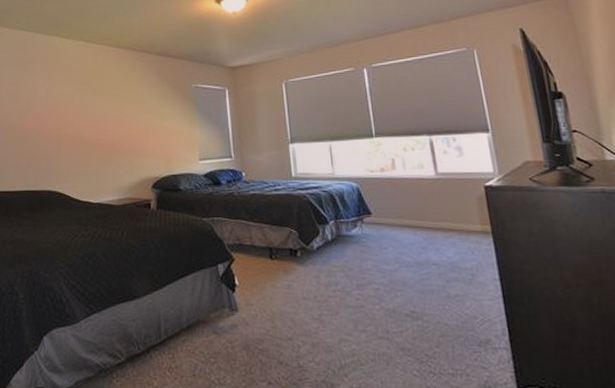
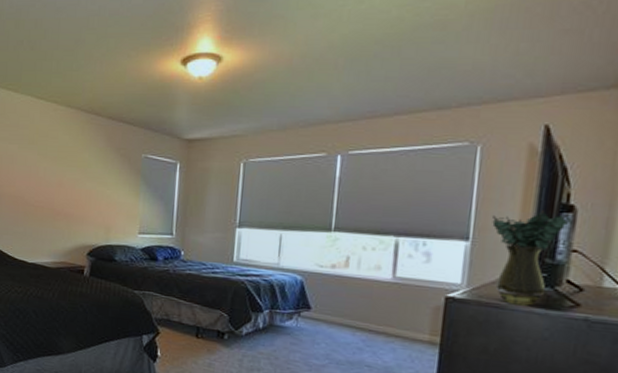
vase: none [502,99,567,186] -> present [492,210,574,307]

